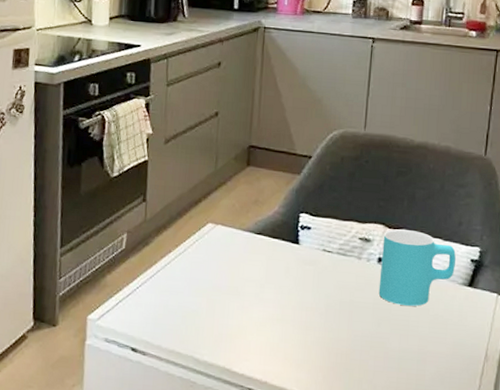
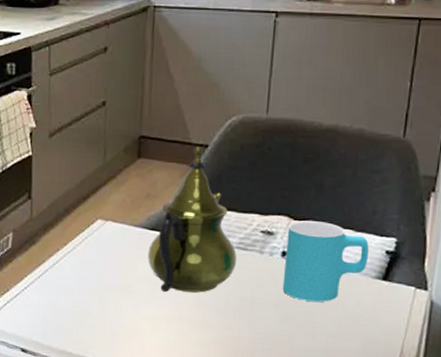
teapot: none [254,157,337,296] -> present [148,146,237,293]

